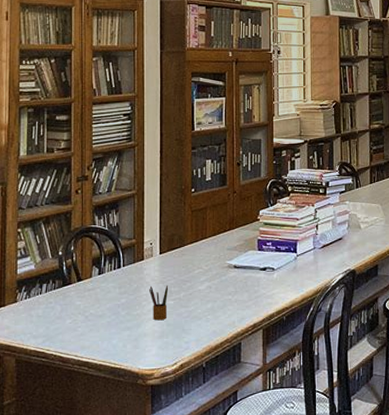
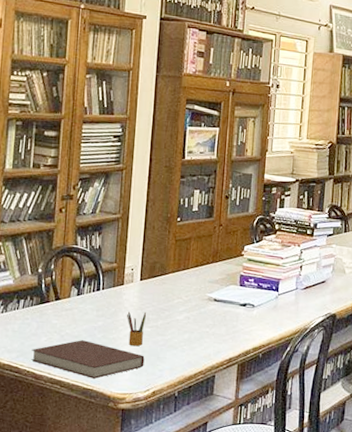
notebook: none [57,319,170,357] -> present [31,340,145,379]

